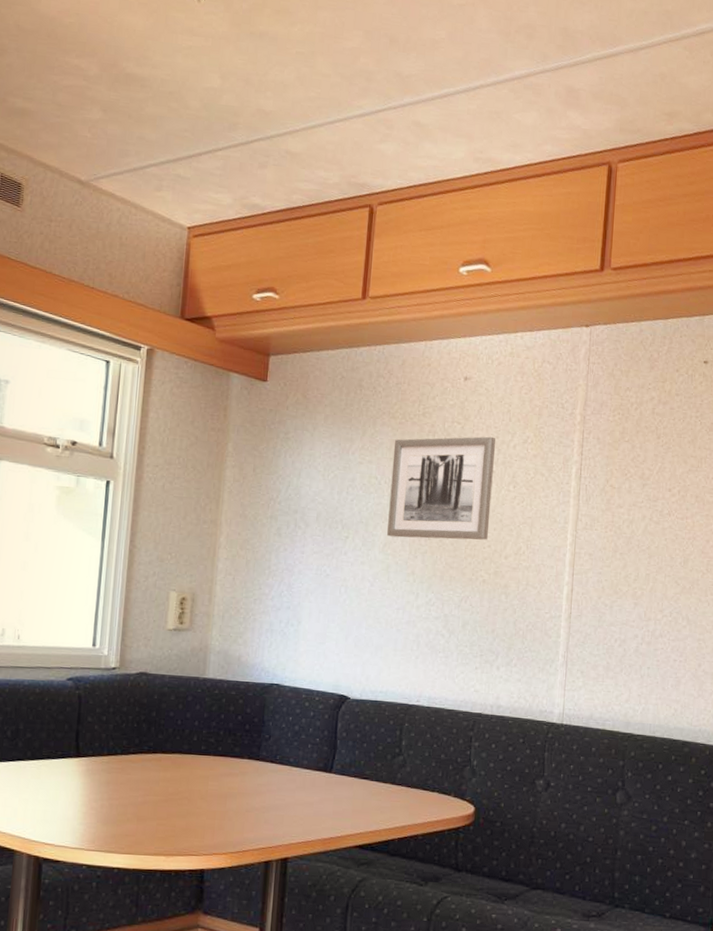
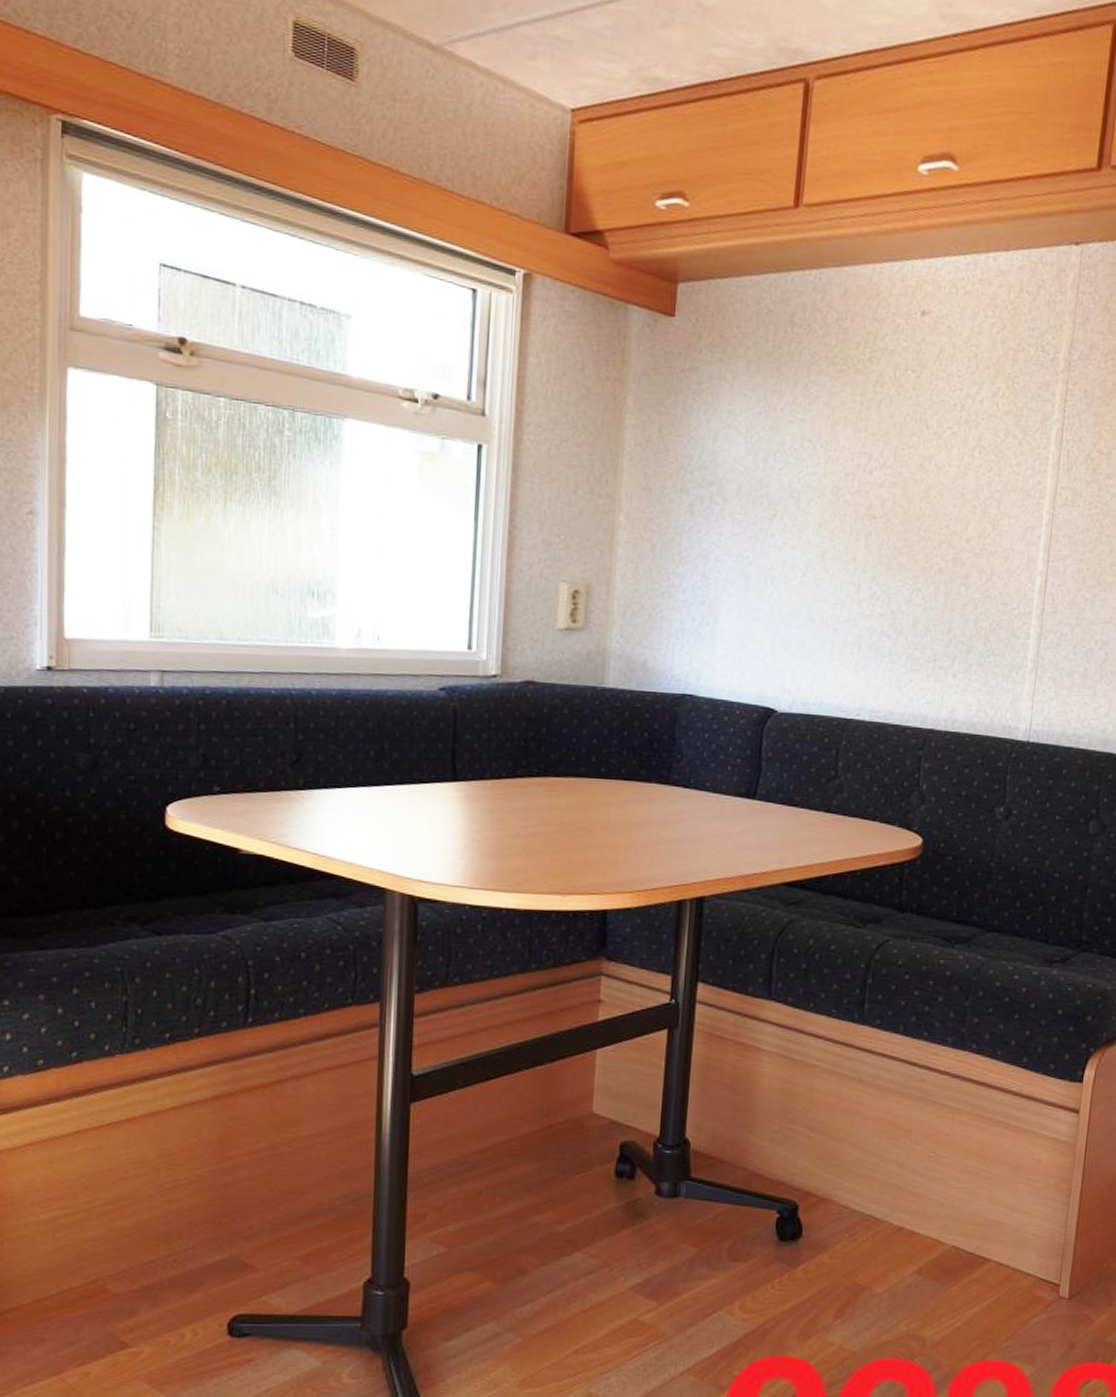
wall art: present [387,436,496,540] -> none [823,388,960,519]

